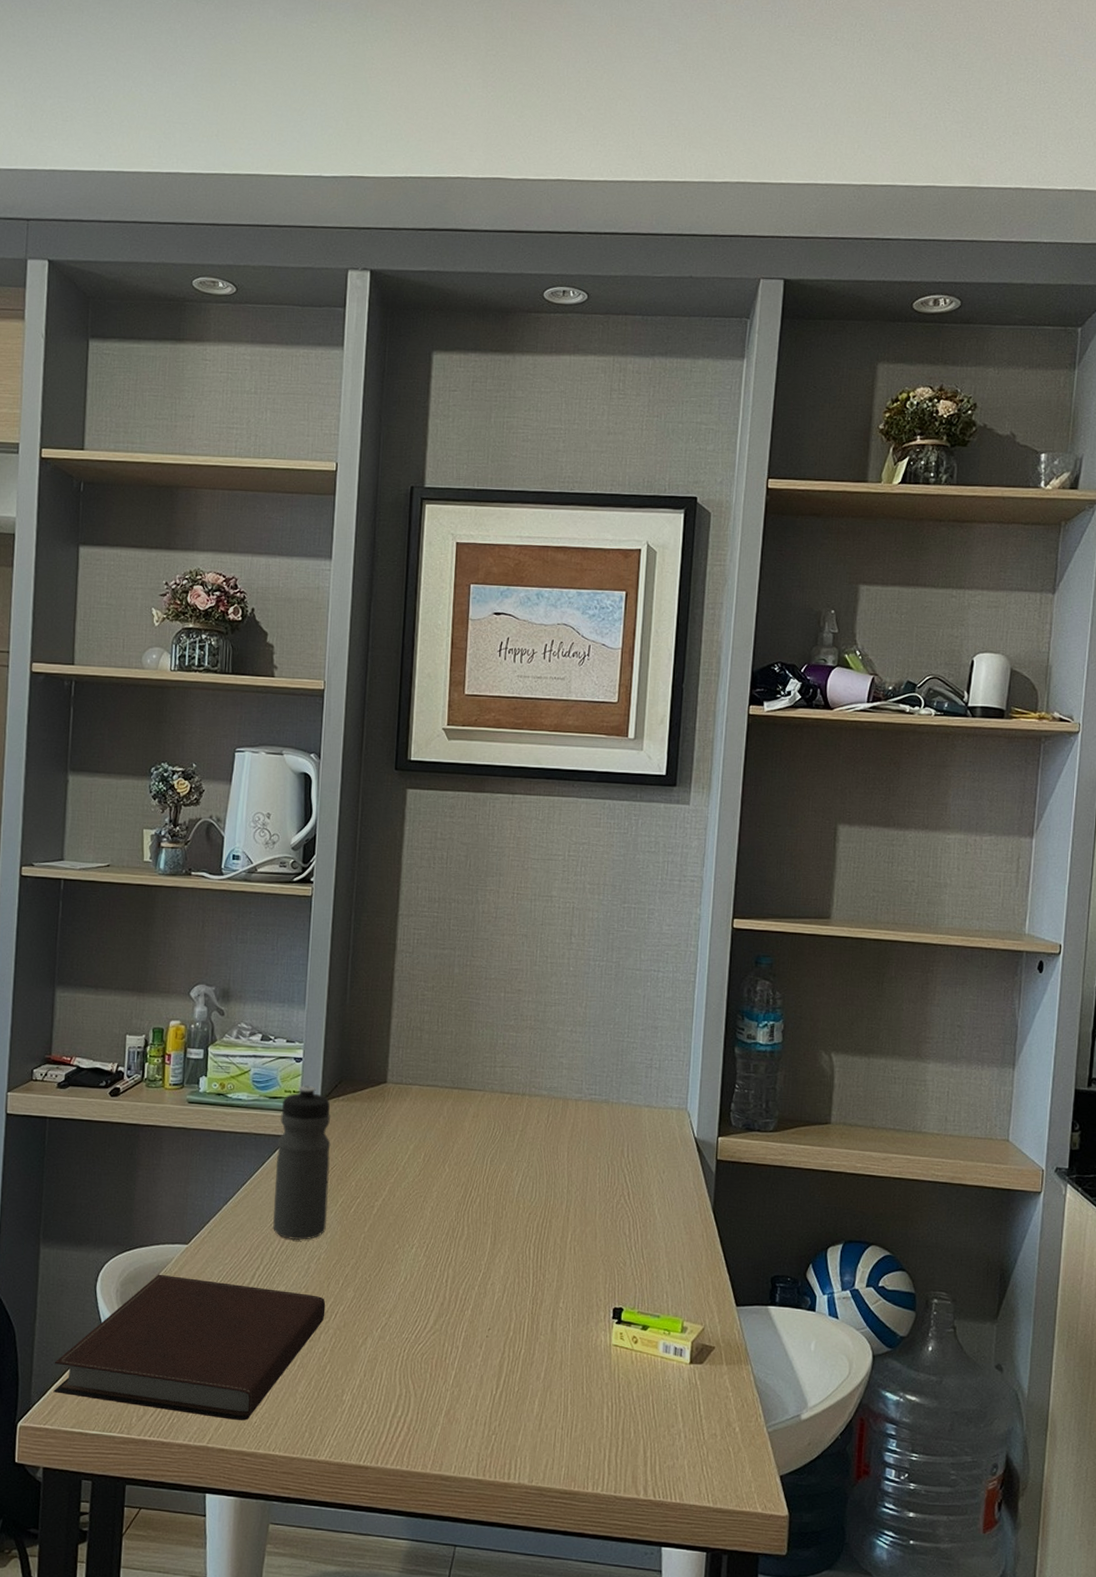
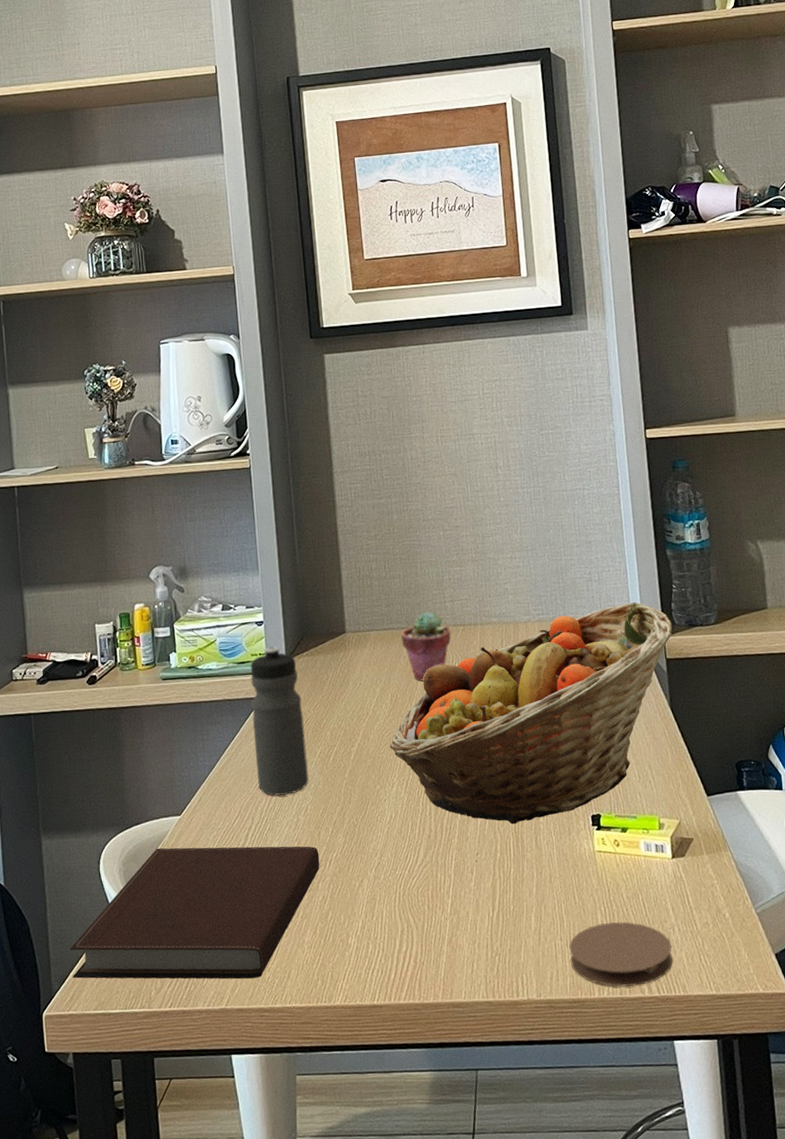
fruit basket: none [415,1096,729,1305] -> present [389,601,673,825]
potted succulent: none [443,1073,497,1145] -> present [401,611,451,681]
coaster: none [568,1418,675,1487] -> present [569,922,673,987]

